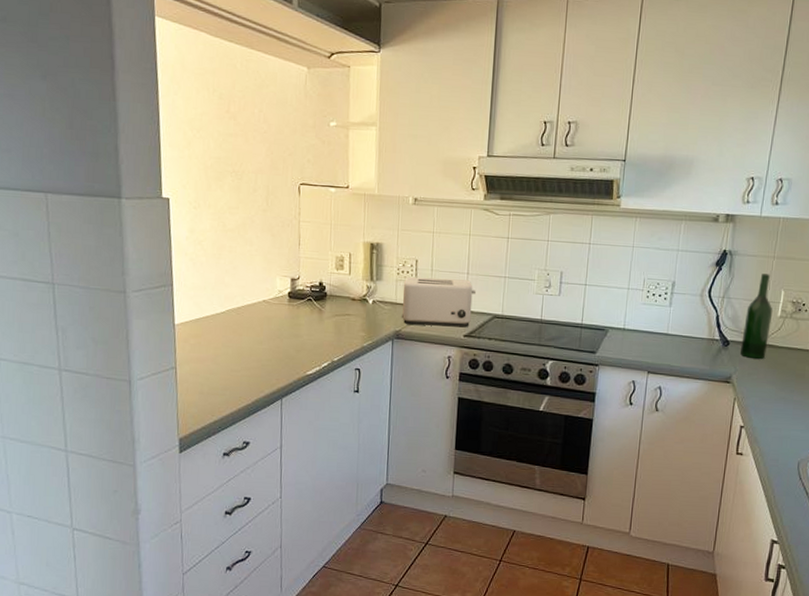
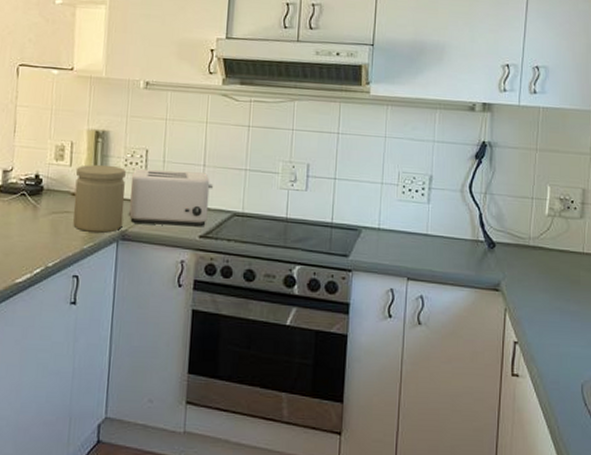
jar: none [354,273,398,333] -> present [73,164,126,233]
wine bottle: present [740,274,773,359] -> none [507,167,540,263]

